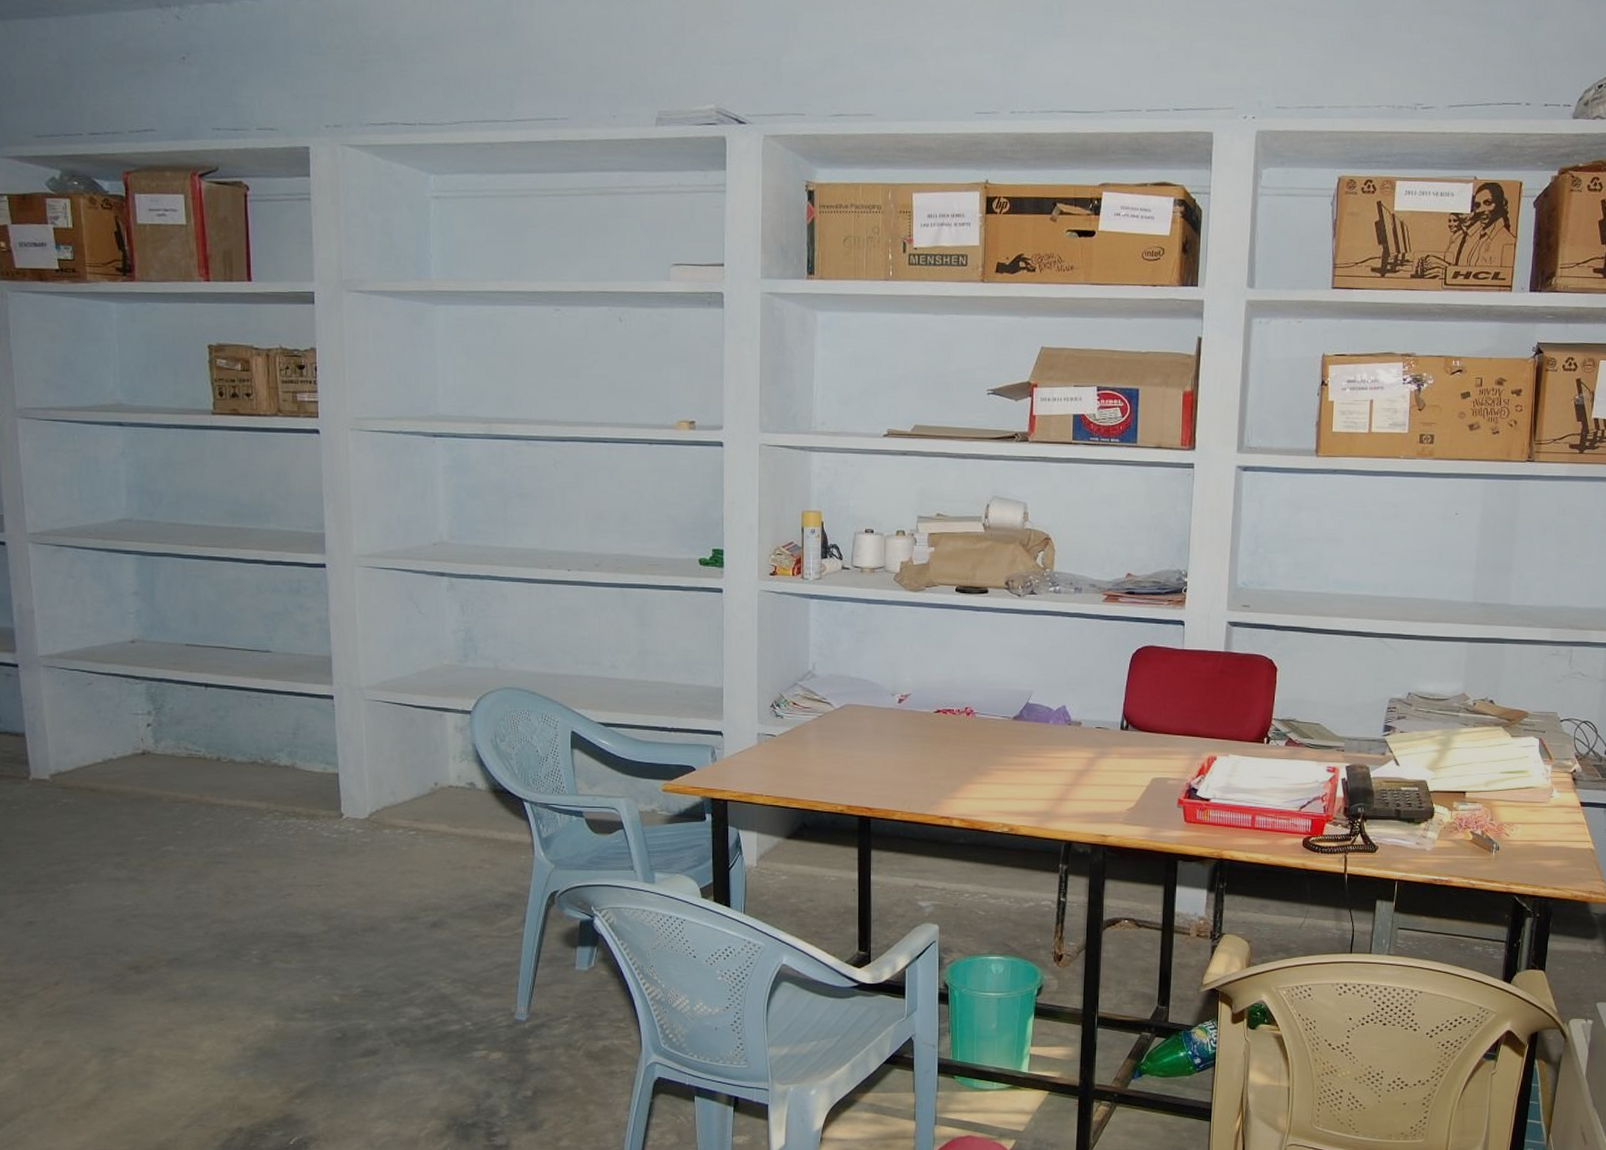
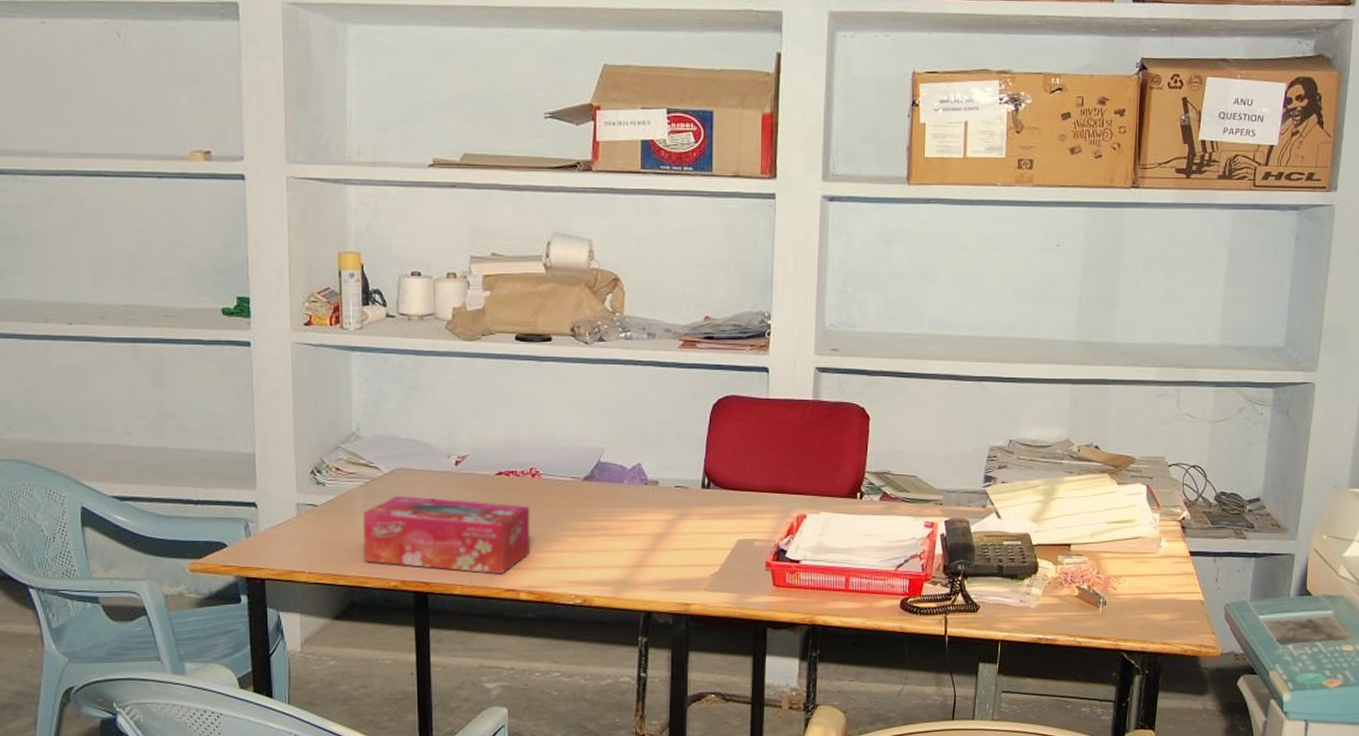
tissue box: none [815,728,964,803] -> present [363,495,530,575]

